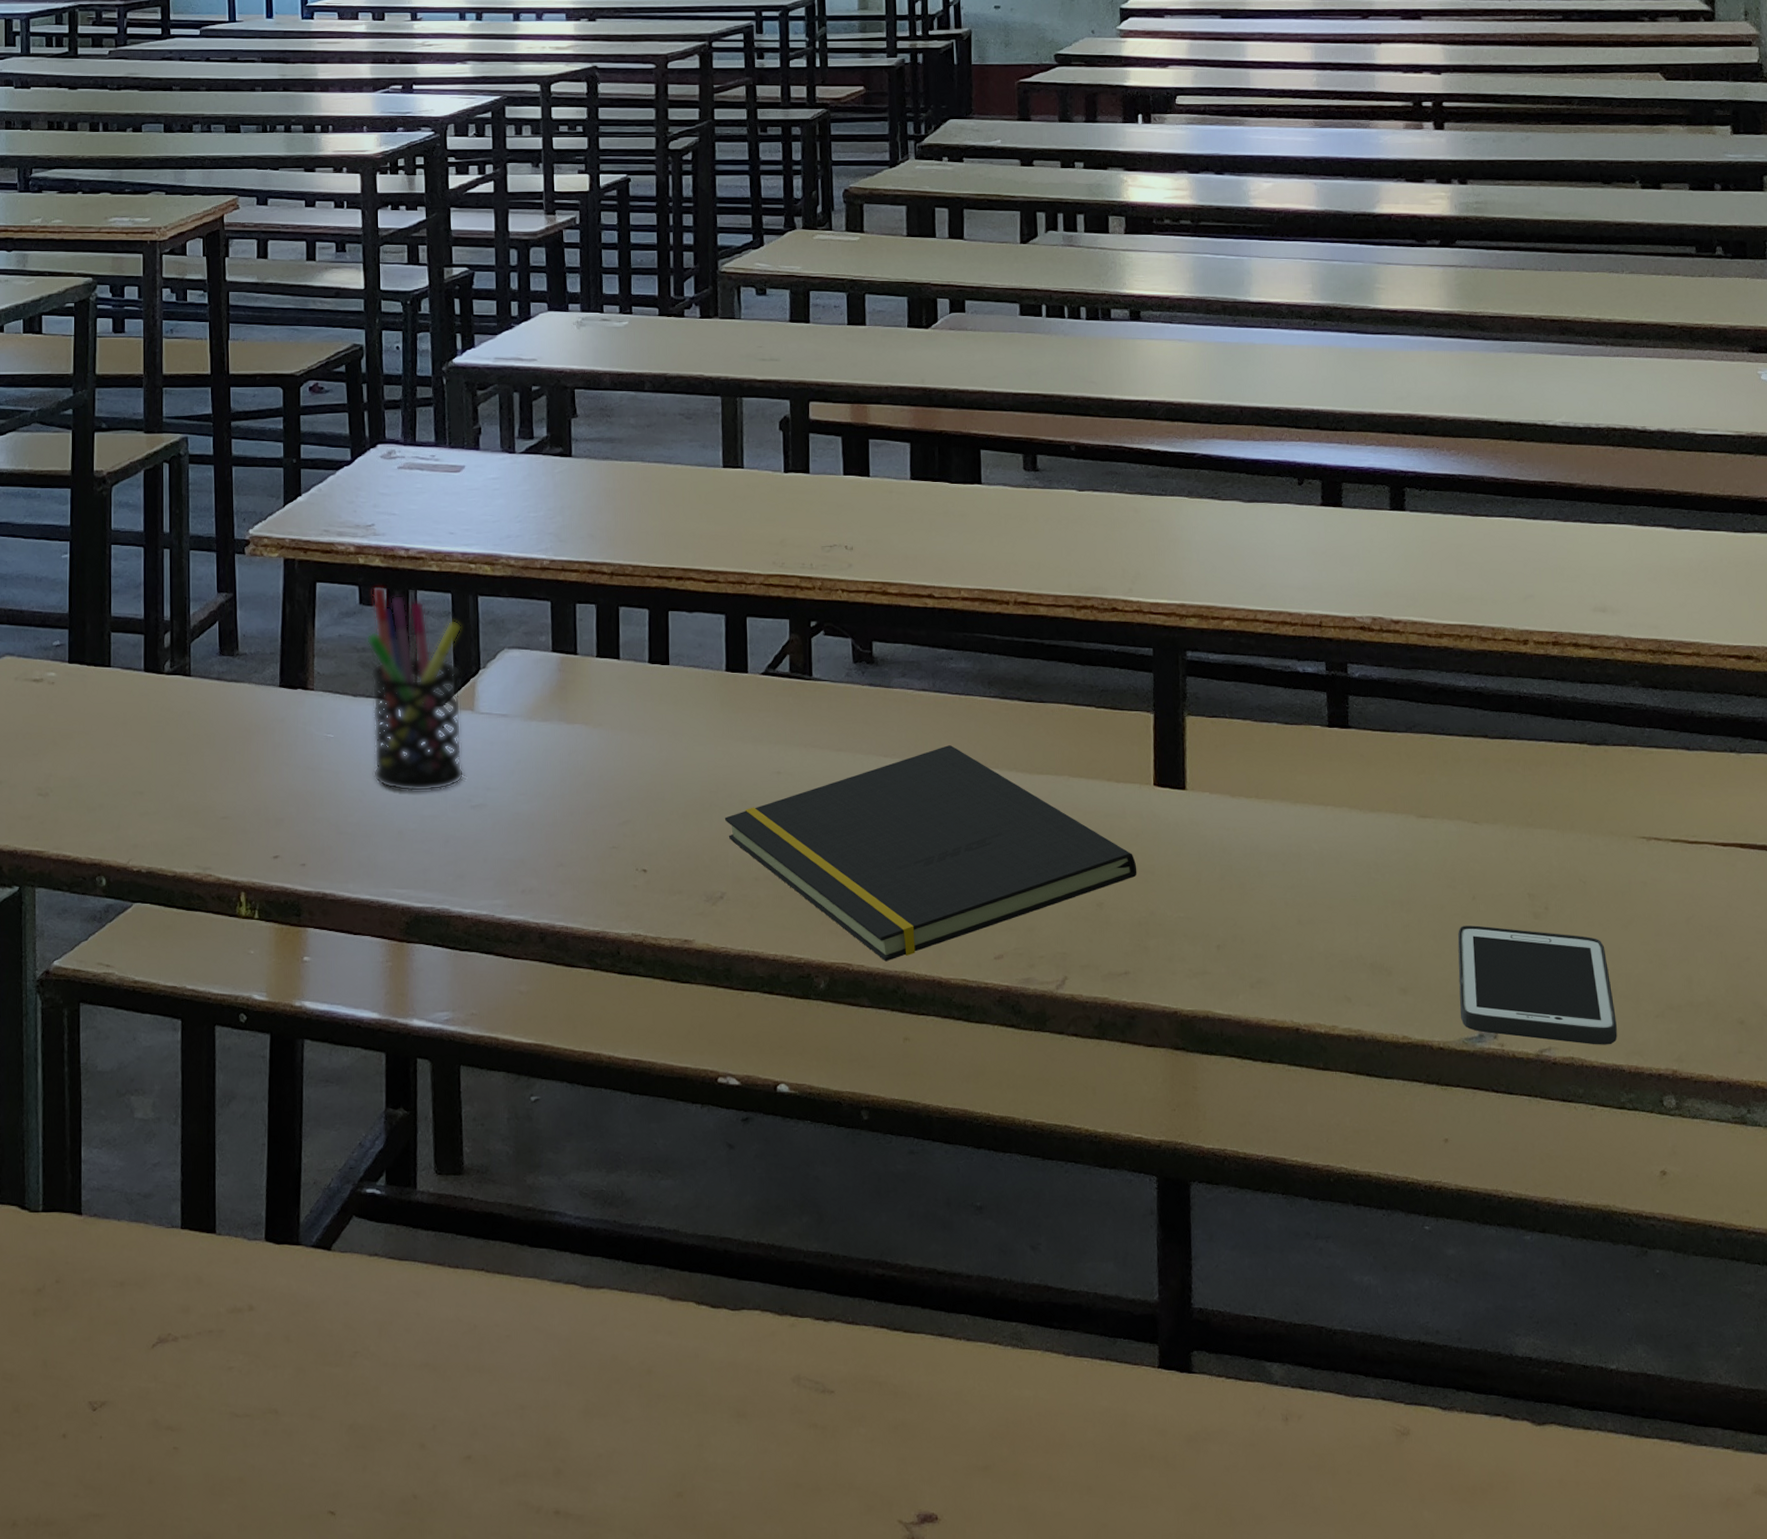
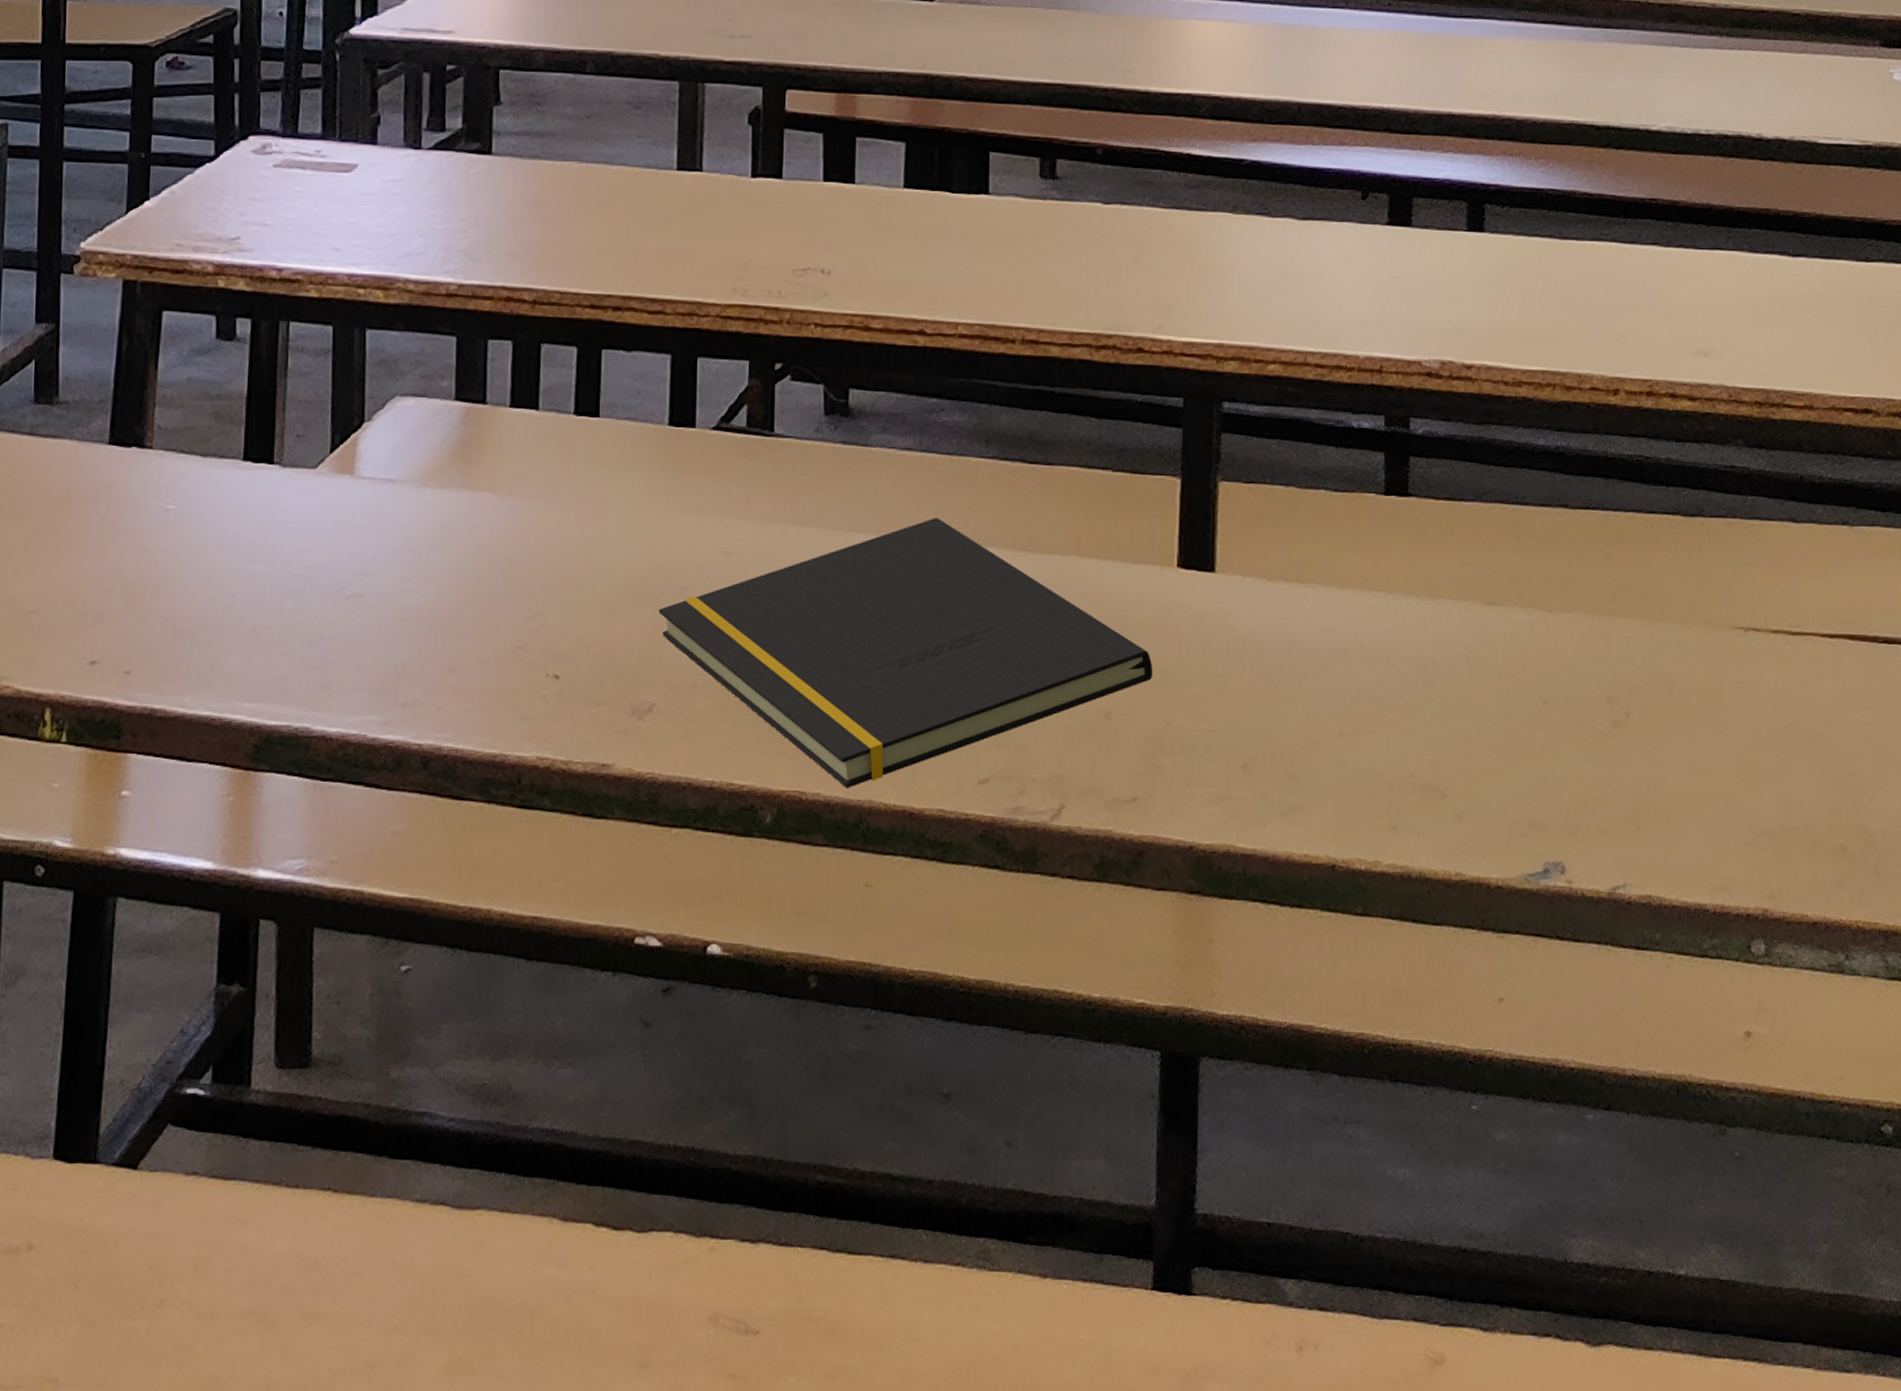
pen holder: present [367,586,464,792] -> none [222,316,344,578]
cell phone: present [1457,925,1617,1045] -> none [1523,736,1702,880]

